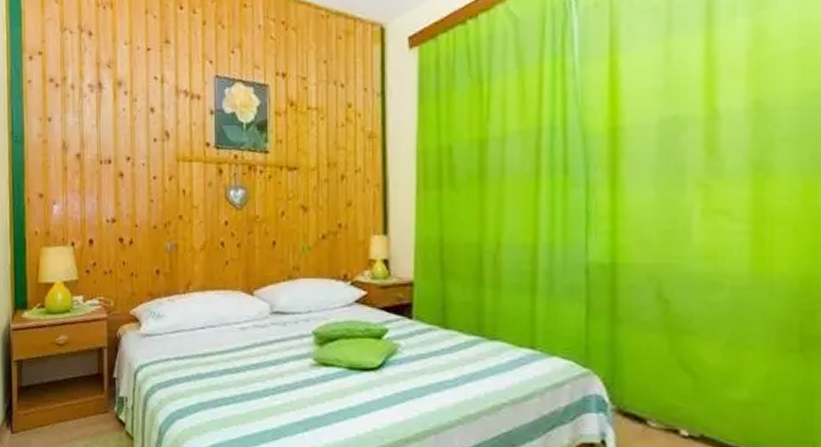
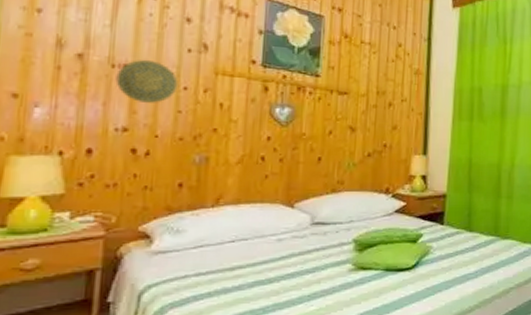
decorative plate: none [104,153,149,194] -> present [115,59,179,103]

